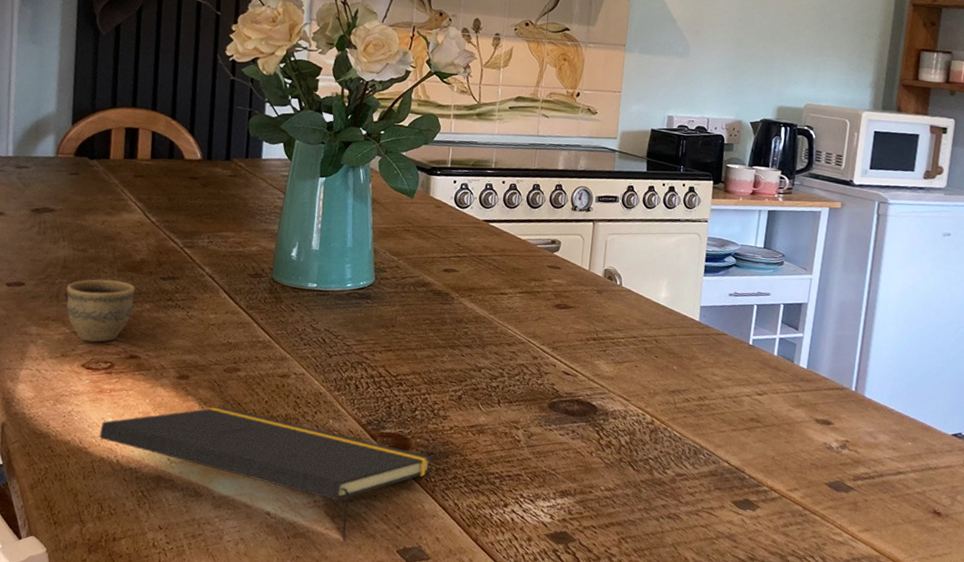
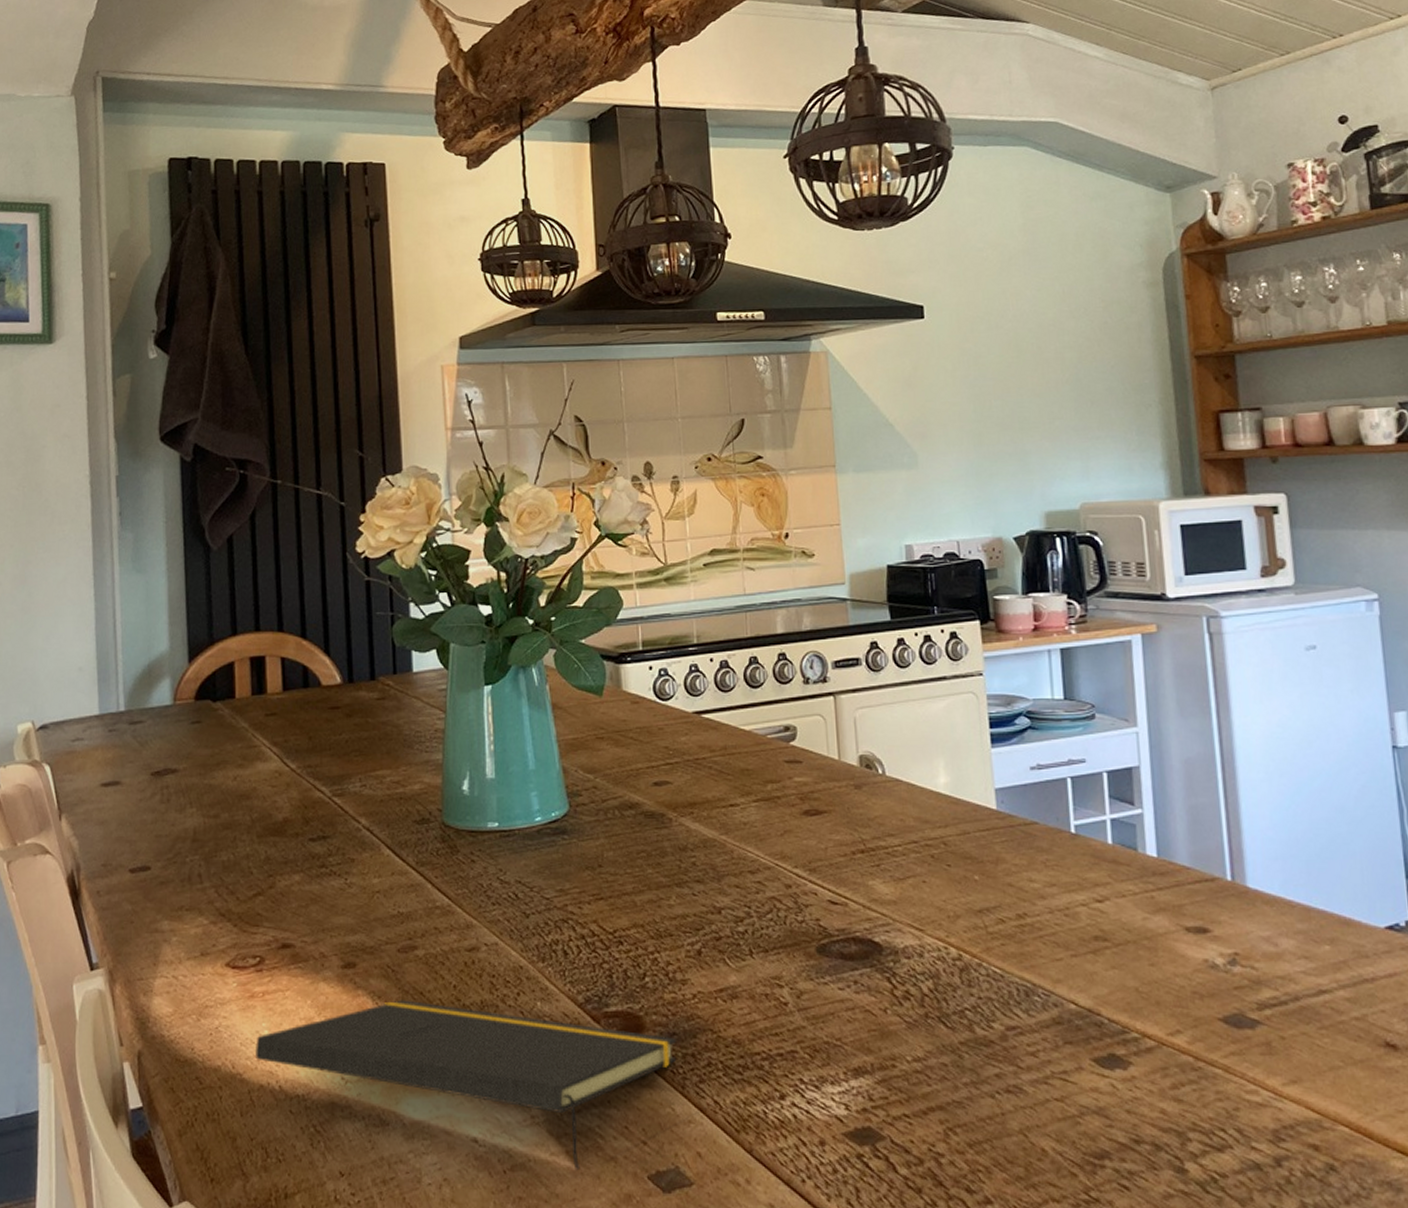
cup: present [66,279,136,342] -> none [199,849,281,933]

